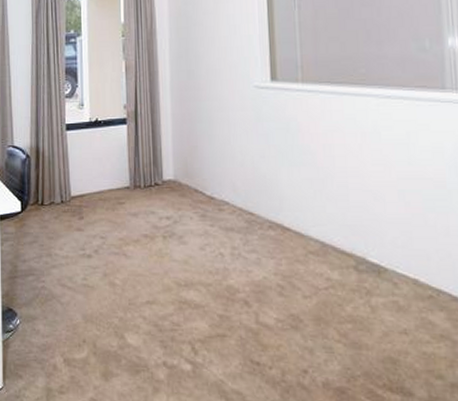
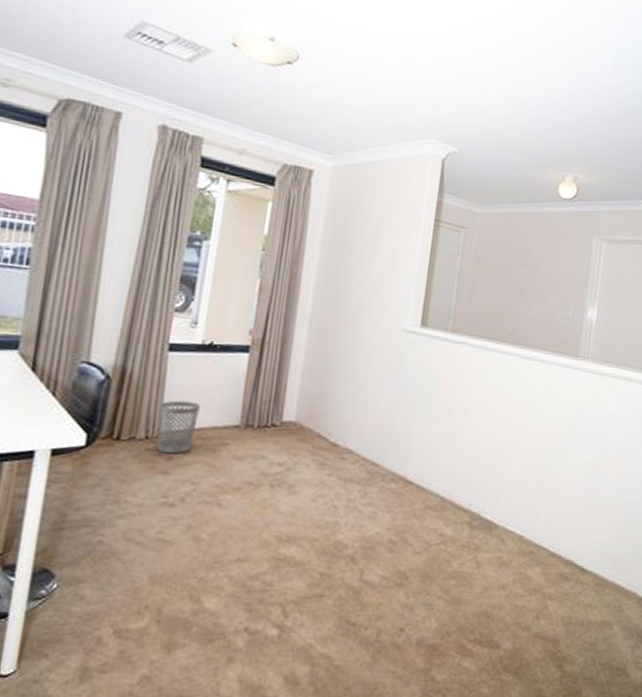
wastebasket: none [67,170,97,214] -> present [157,400,200,454]

